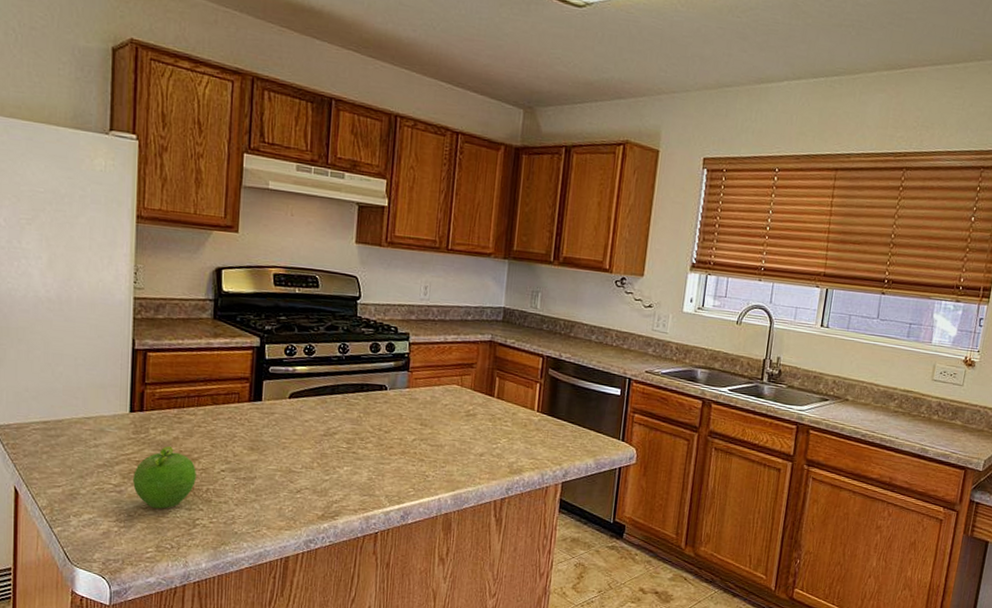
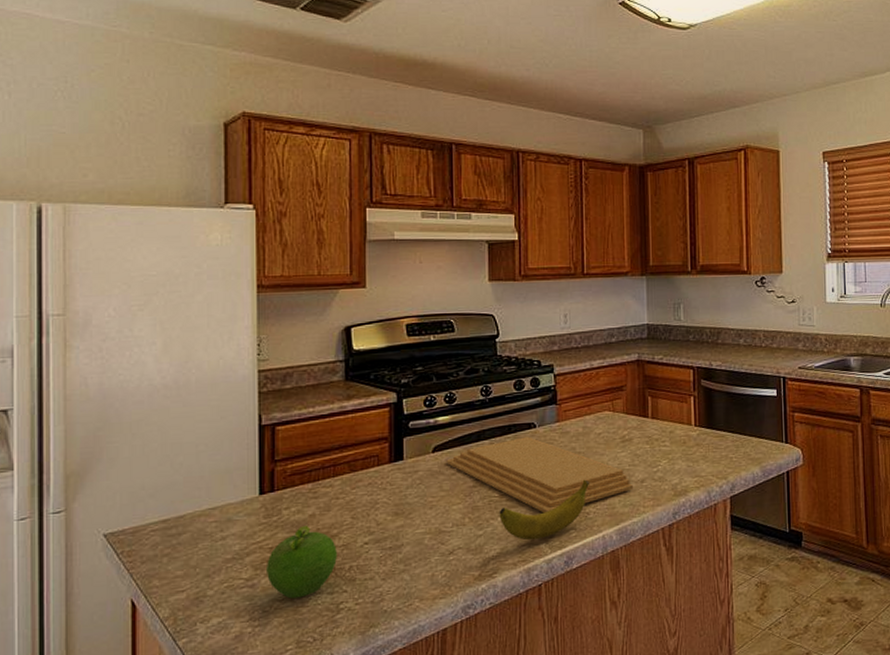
cutting board: none [301,397,473,470] -> present [446,437,634,513]
banana: none [345,445,433,493] -> present [499,479,590,541]

